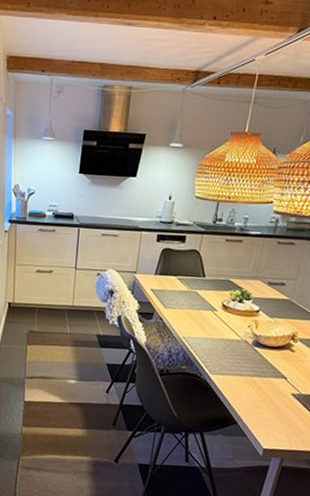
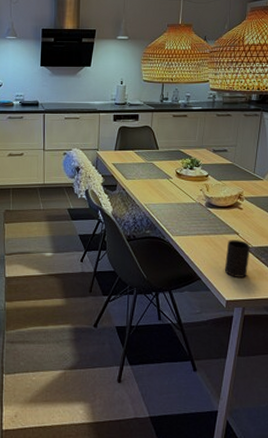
cup: none [265,384,298,427] -> present [224,240,250,278]

